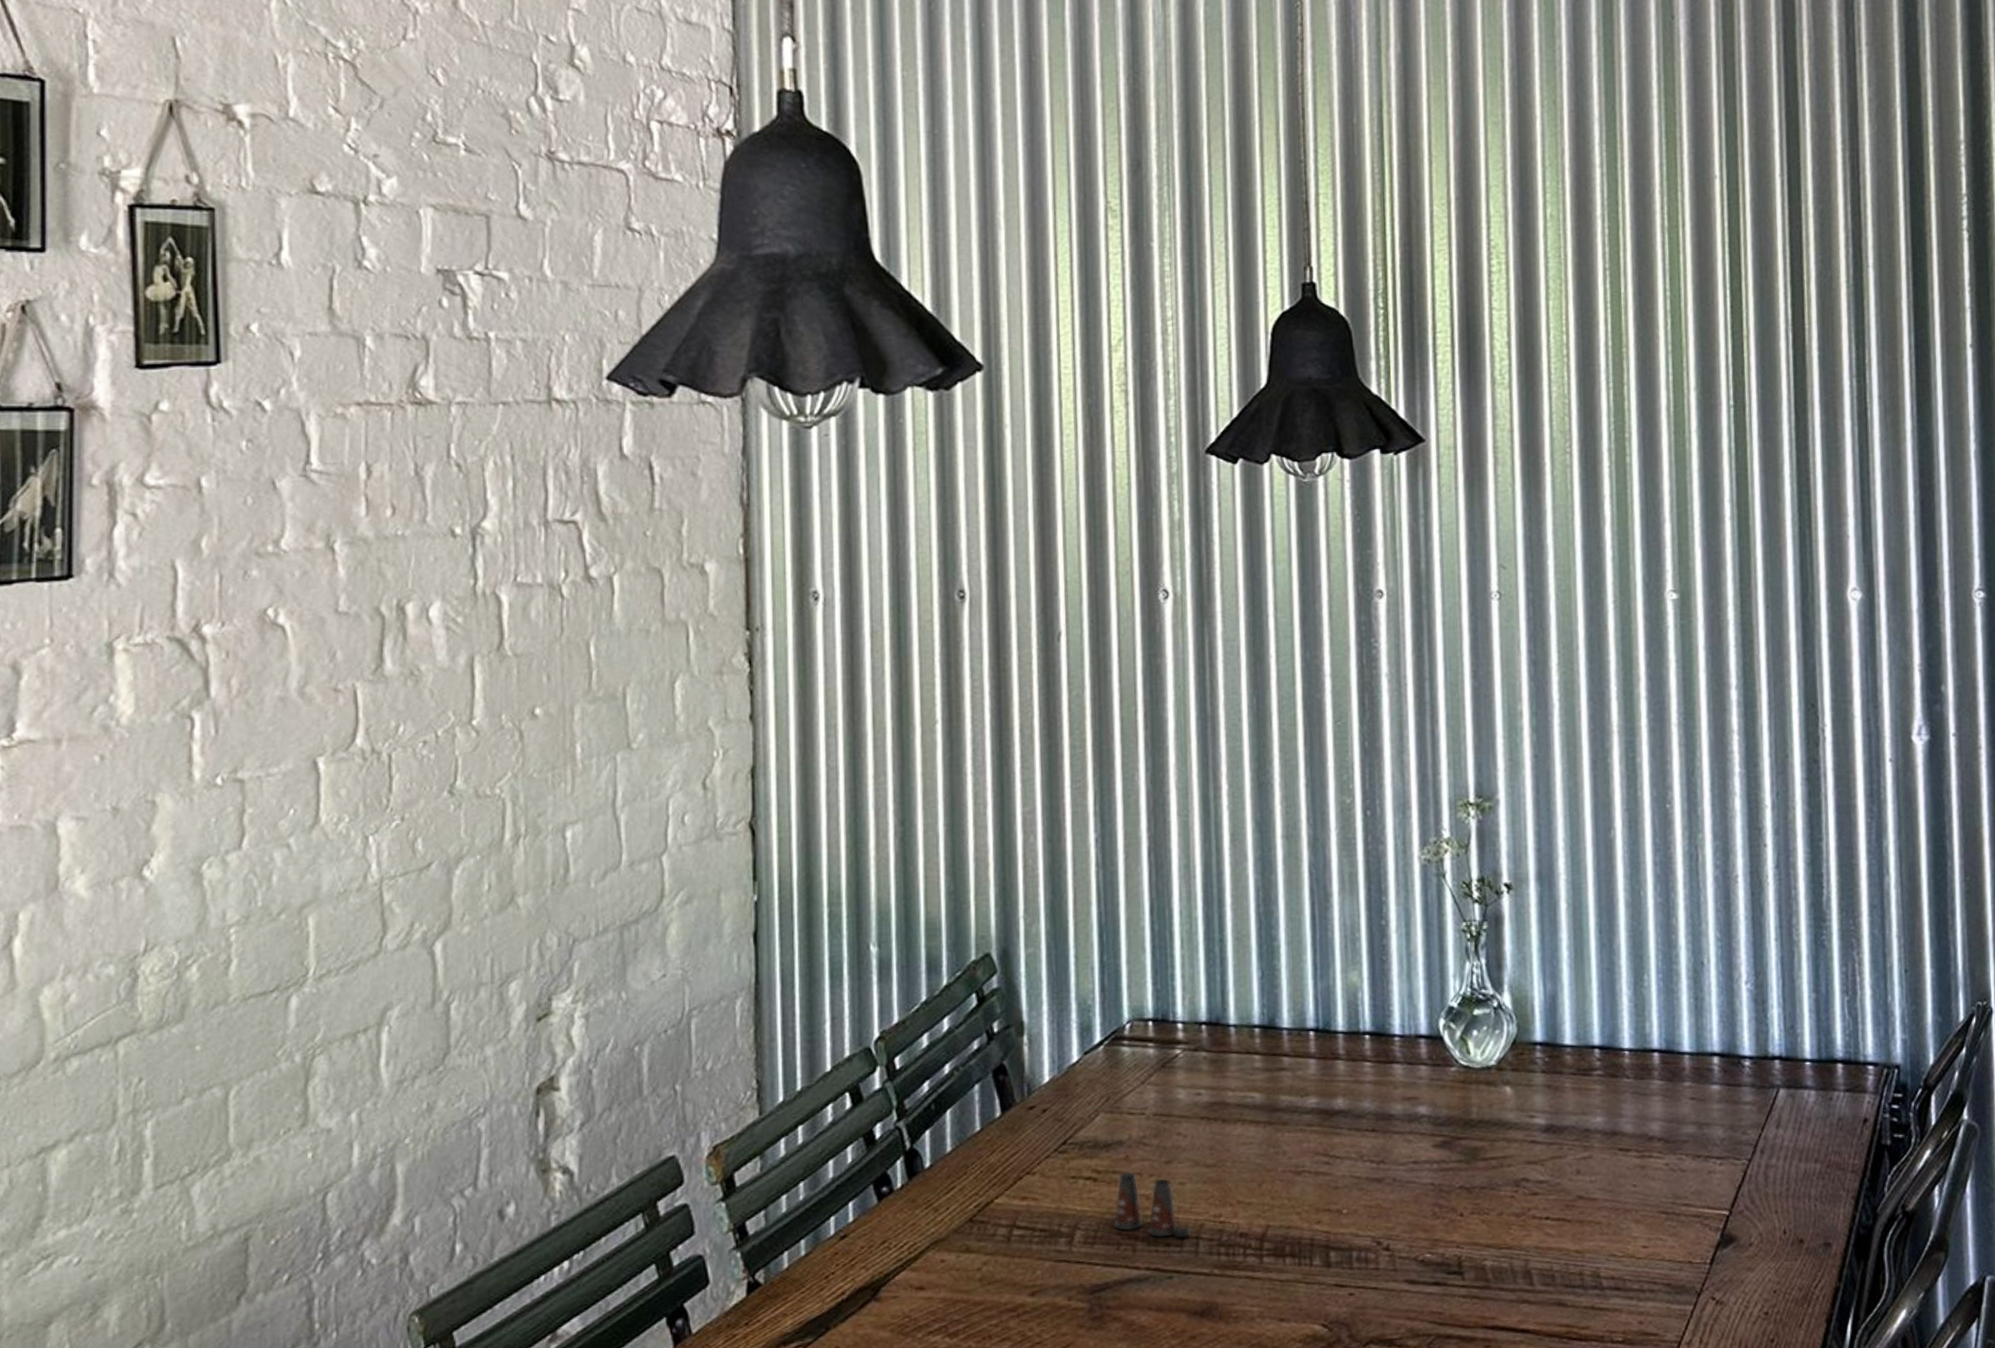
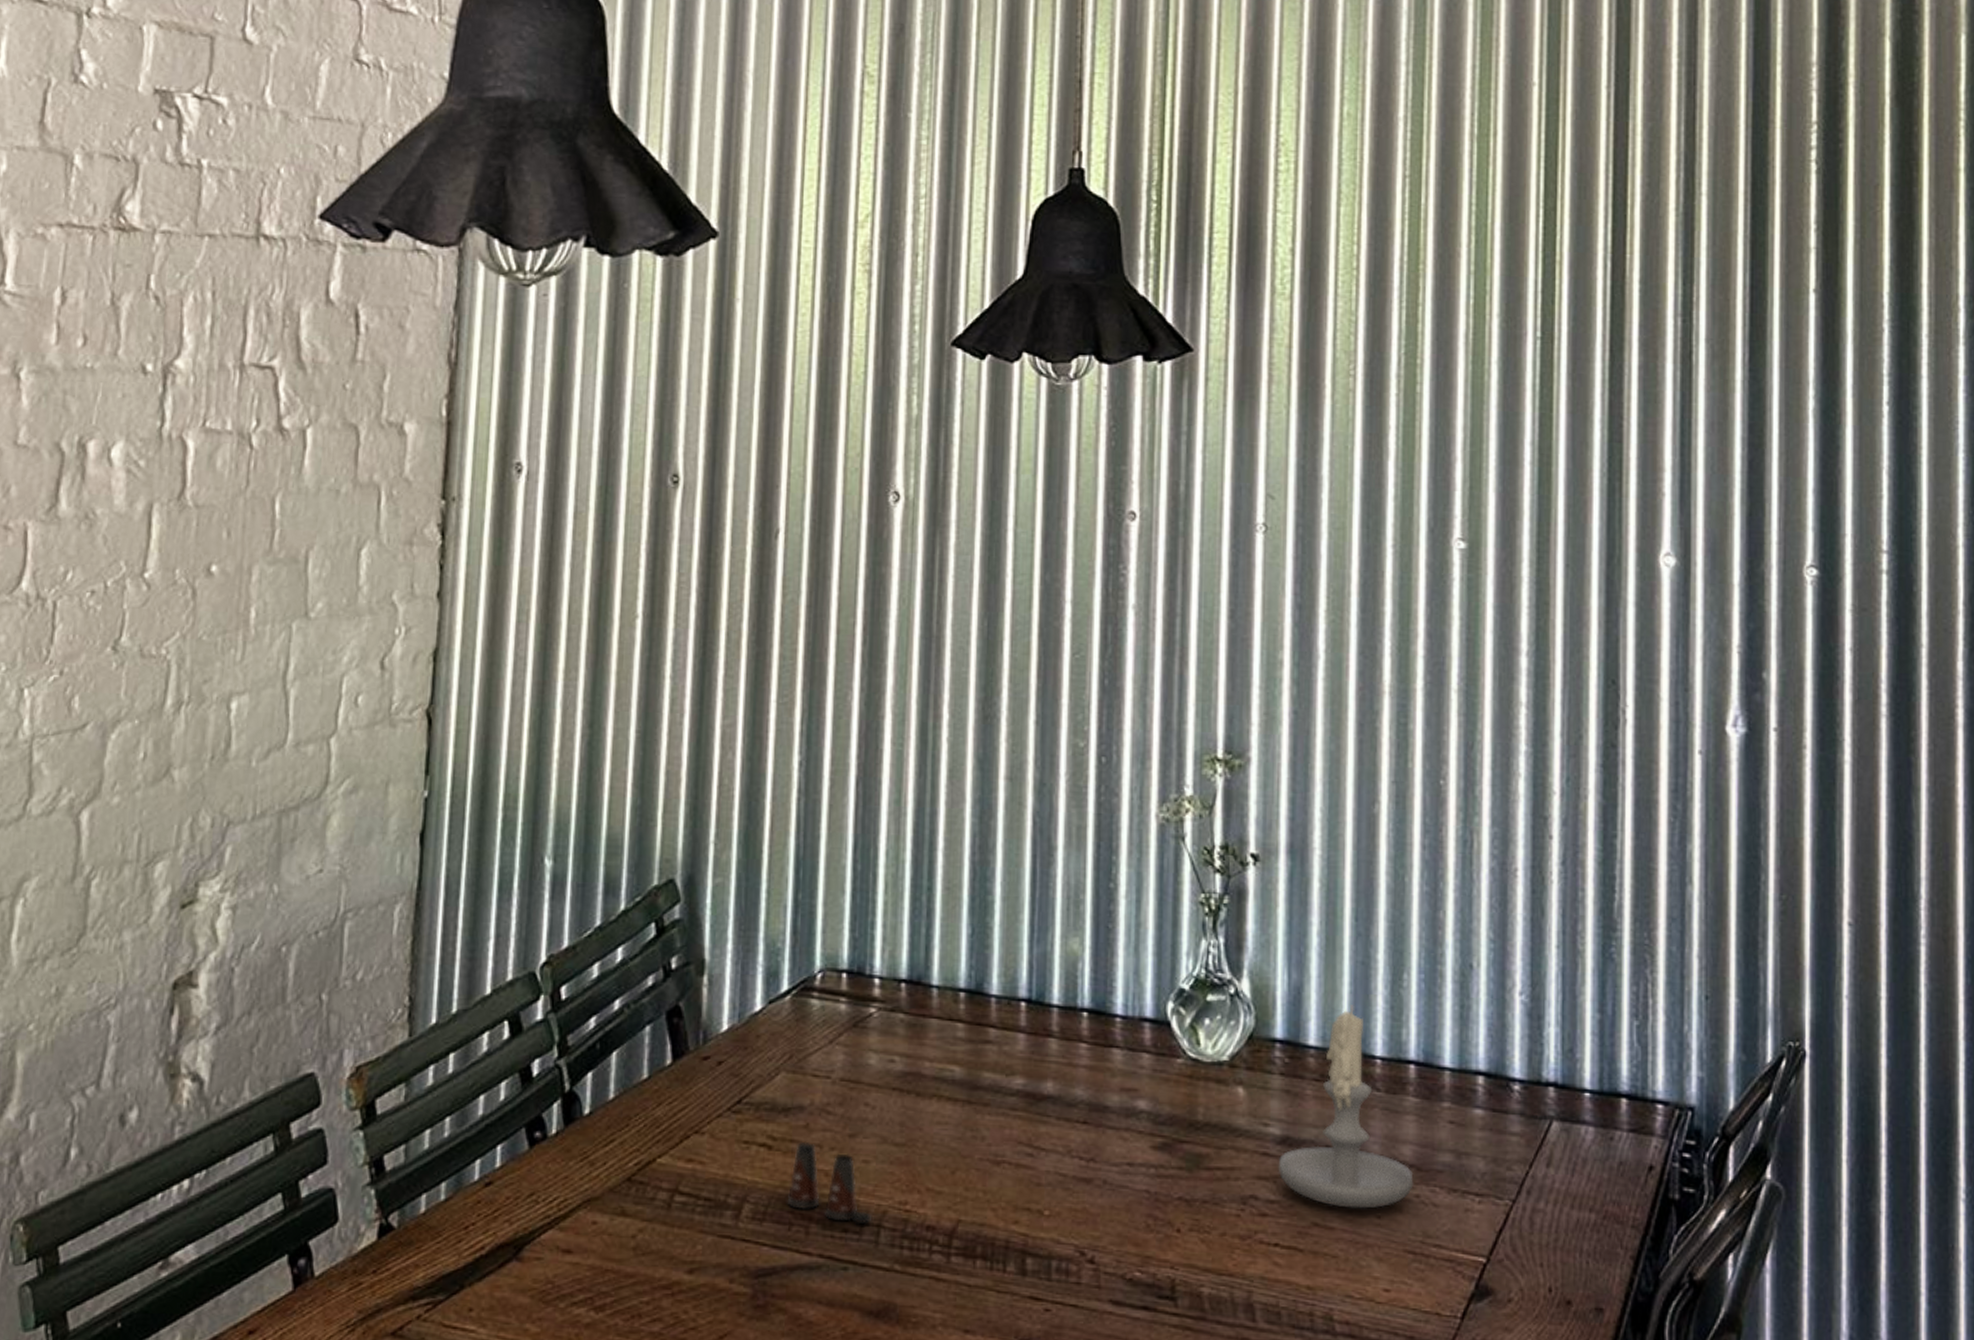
candle: none [1544,1006,1663,1181] -> present [1278,1005,1414,1209]

